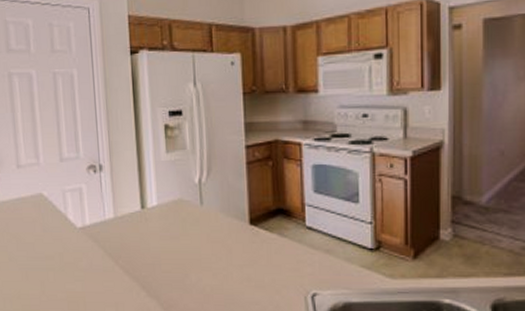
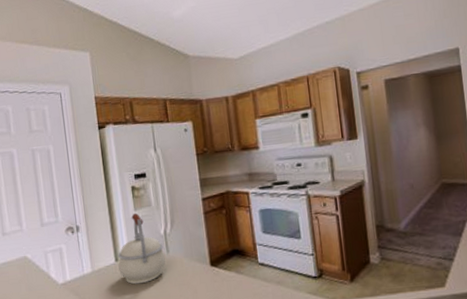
kettle: none [144,157,199,237] -> present [118,213,166,285]

